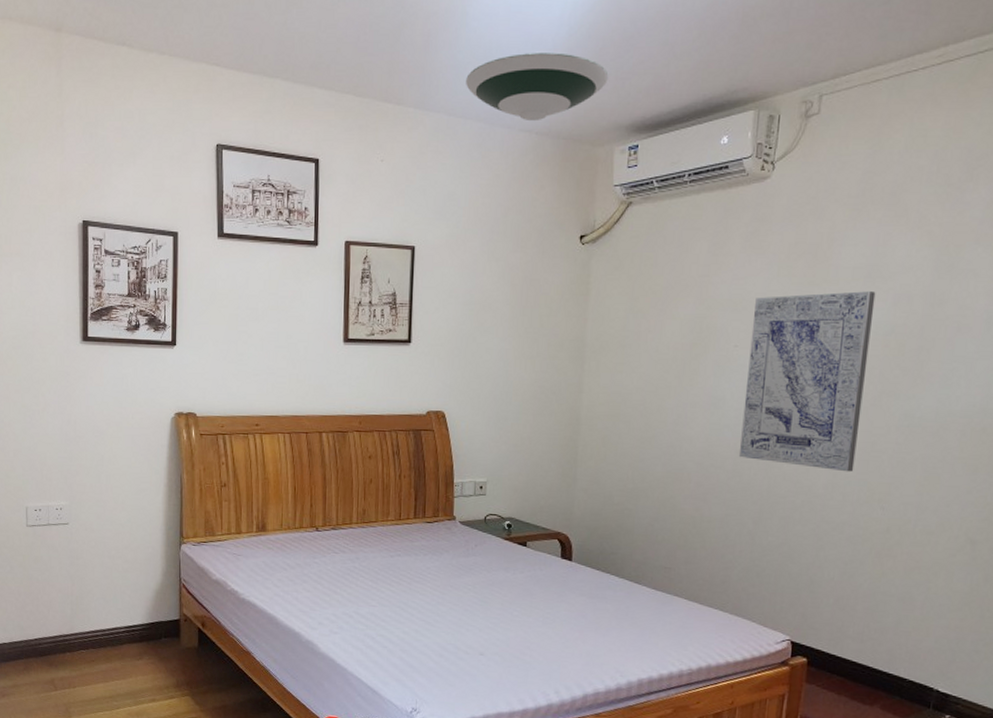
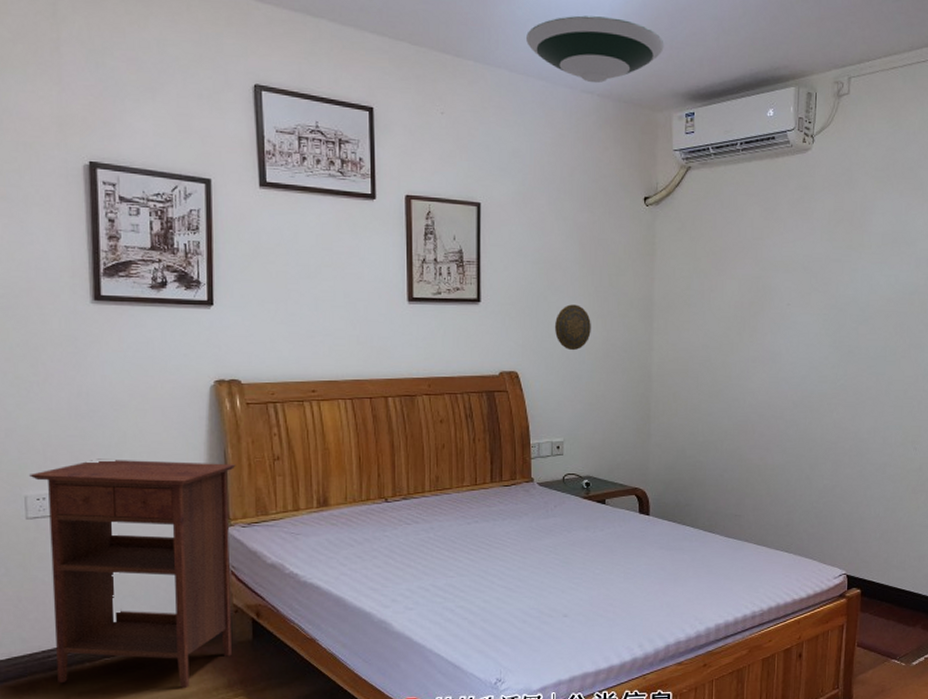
nightstand: none [30,478,190,684] -> present [29,459,236,689]
decorative plate: none [482,345,520,392] -> present [554,304,591,351]
wall art: present [738,291,876,472] -> none [795,255,902,418]

